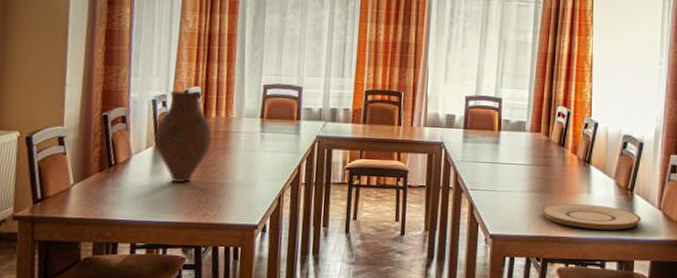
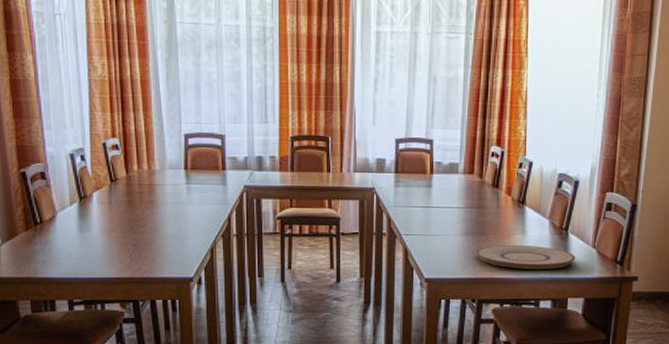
vase: present [153,90,213,184] -> none [76,143,137,239]

